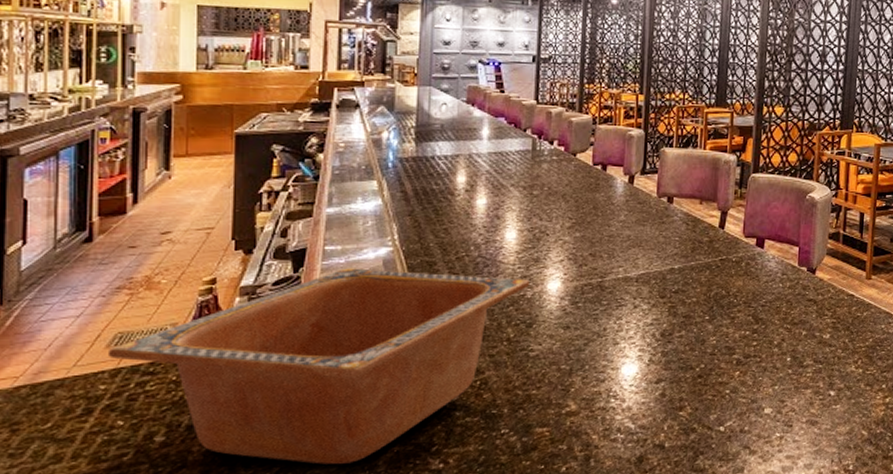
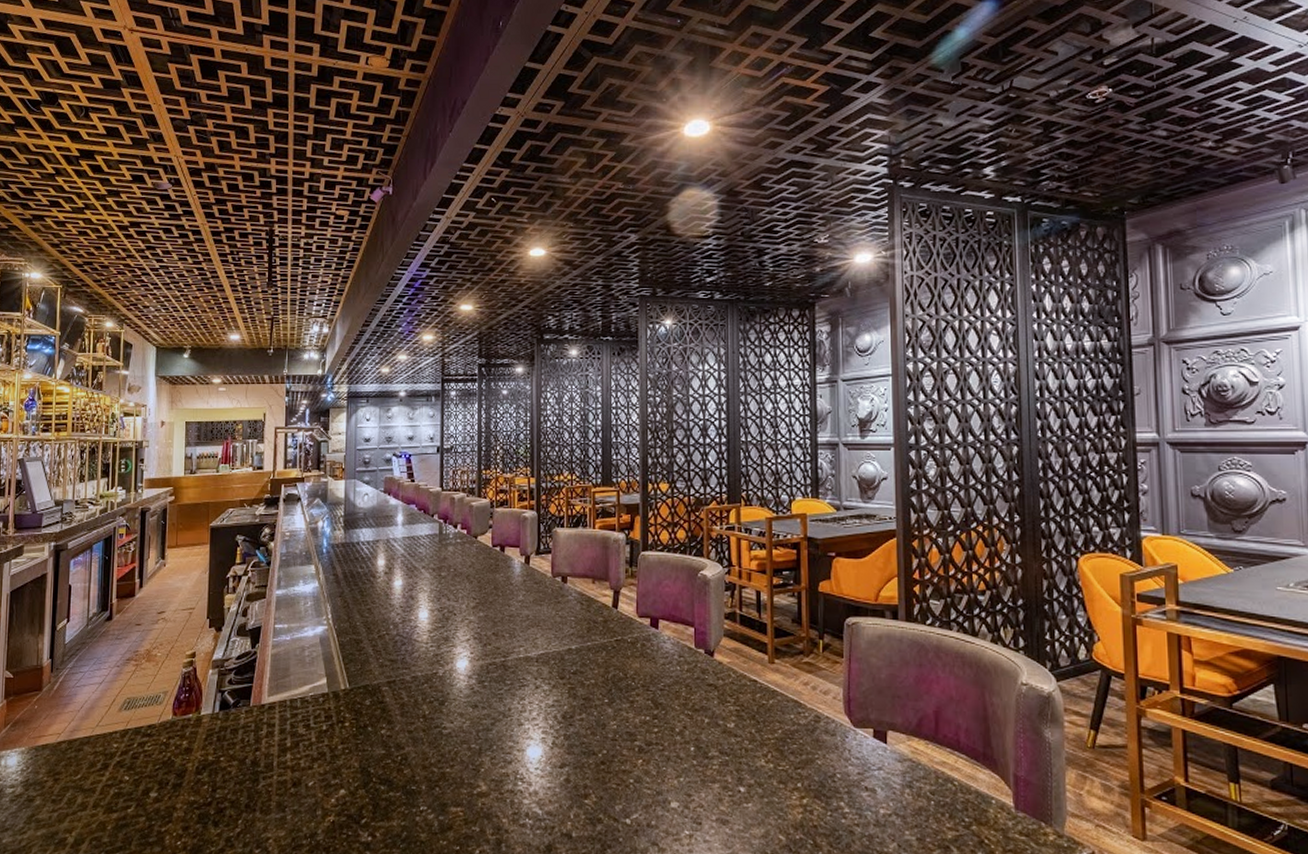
serving bowl: present [109,268,529,465] -> none [120,645,440,831]

